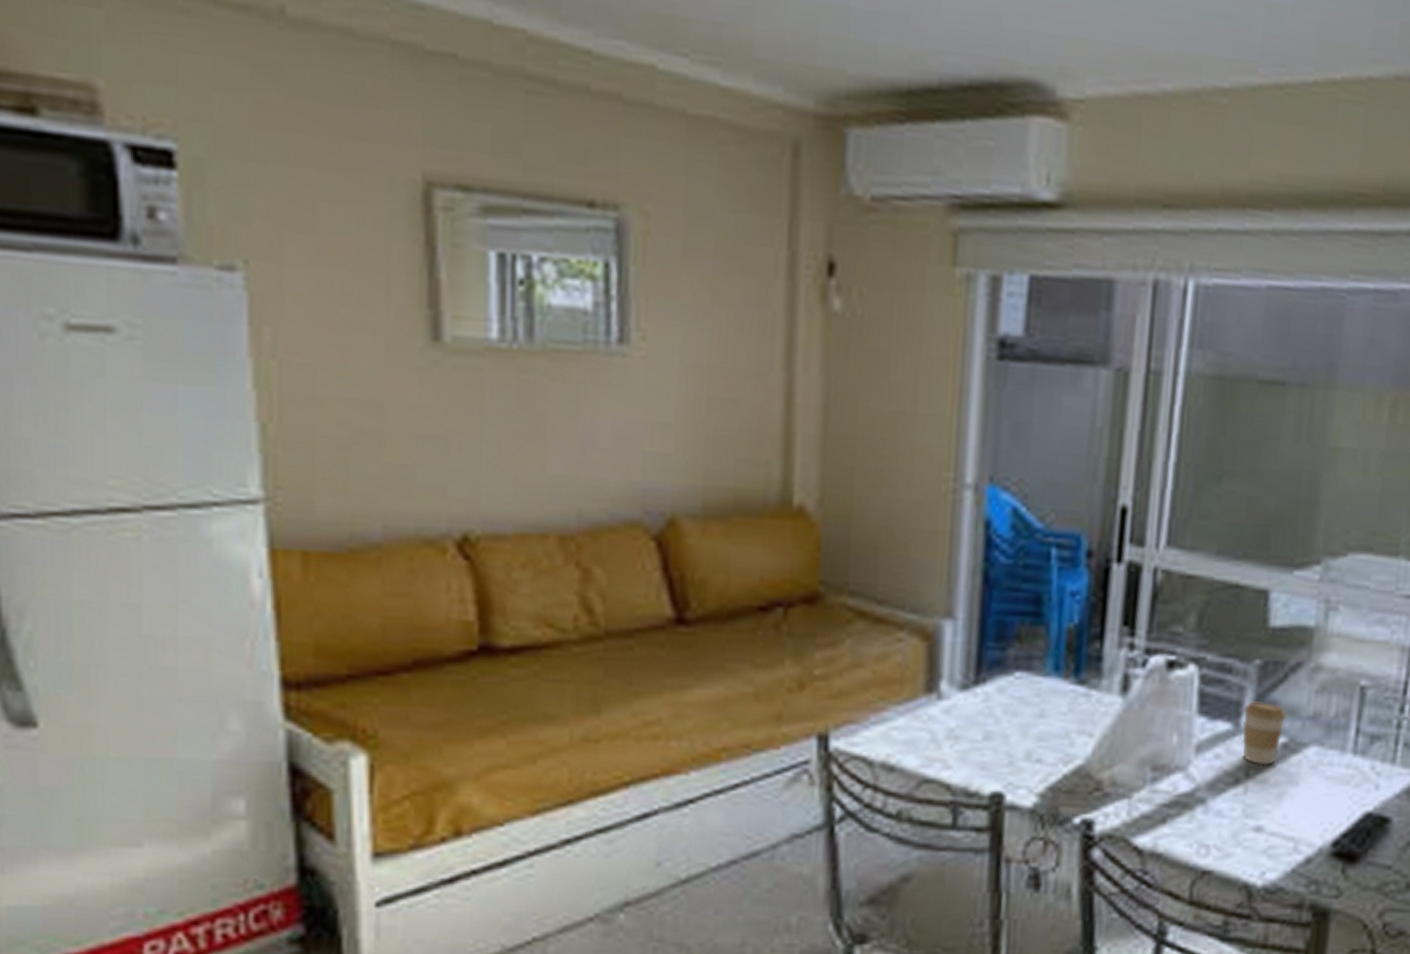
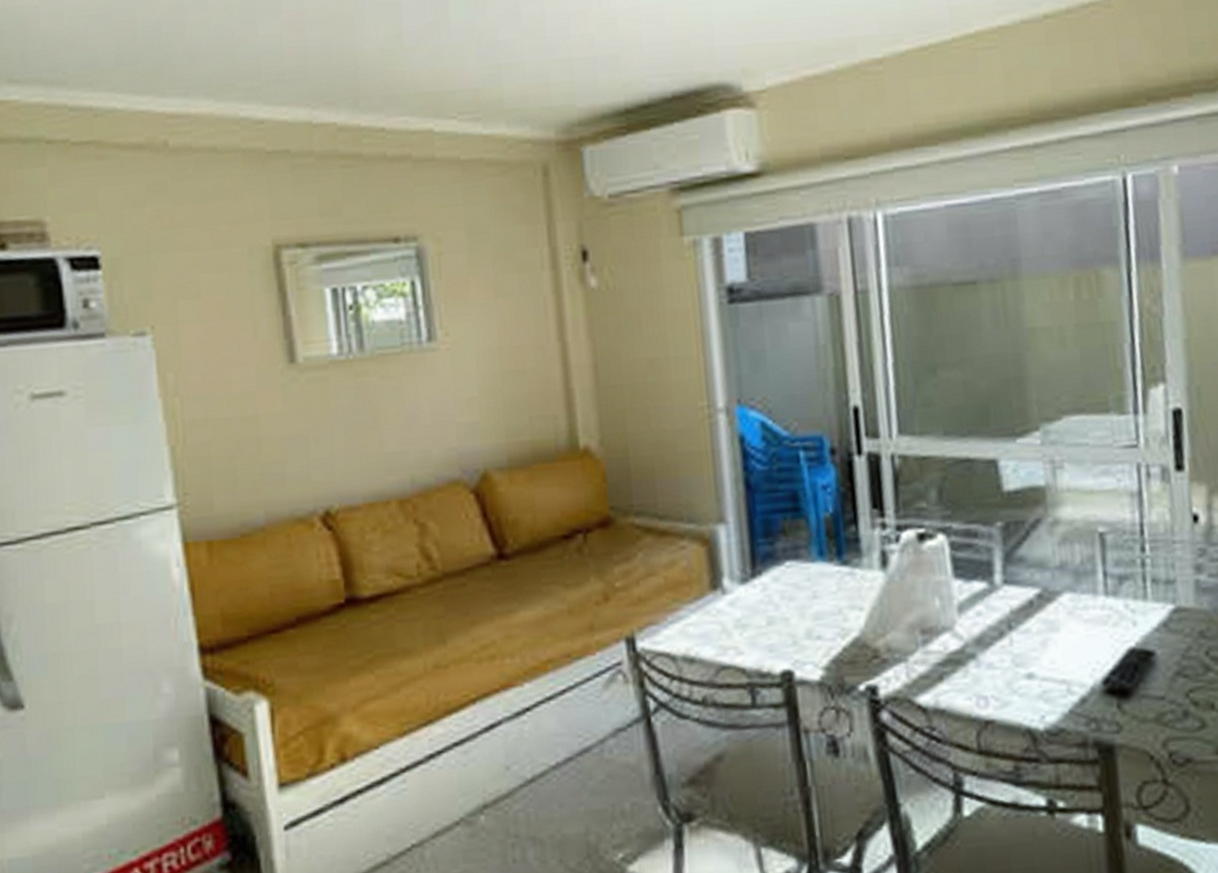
coffee cup: present [1242,701,1287,766] -> none [994,558,1036,617]

